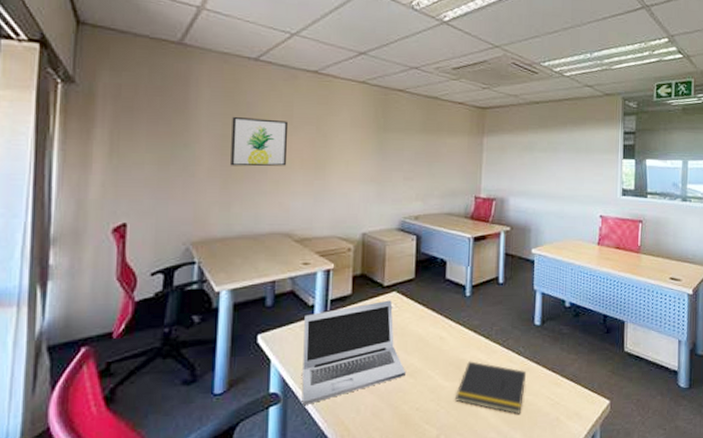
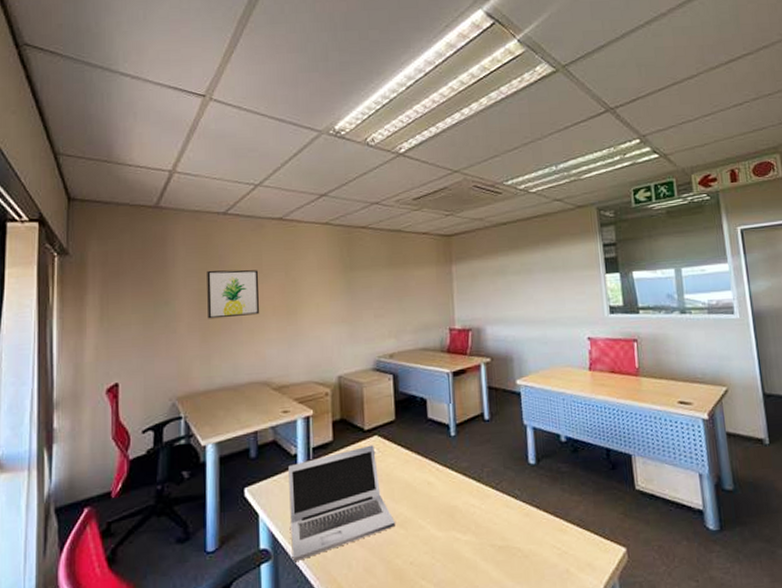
notepad: present [455,361,527,415] -> none [451,507,527,567]

